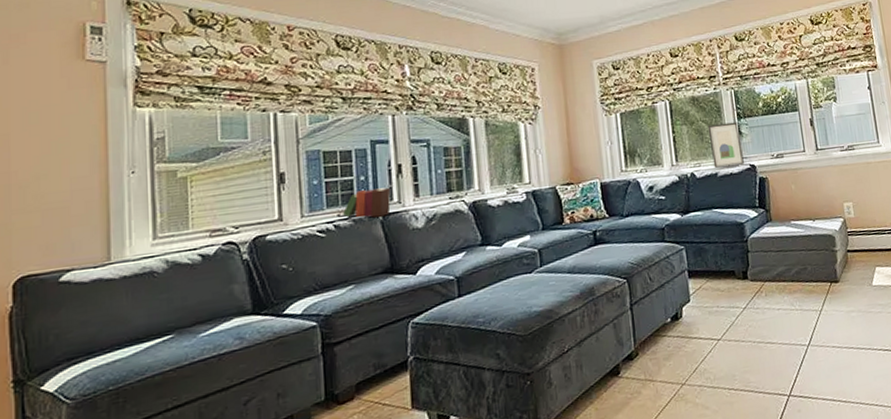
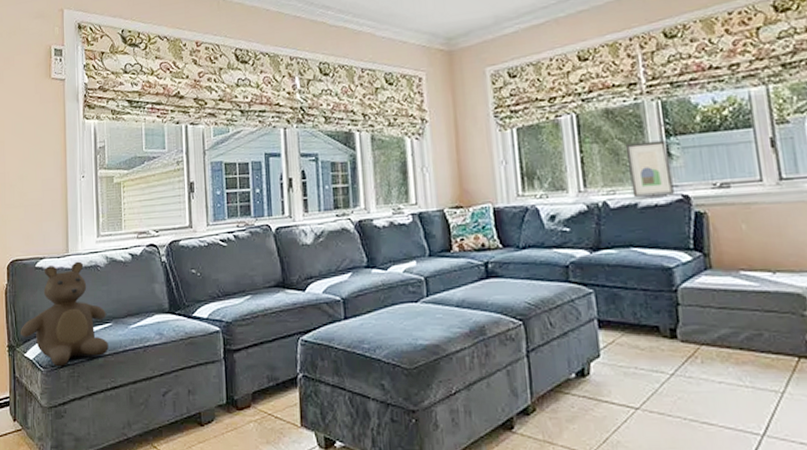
teddy bear: none [33,269,169,396] -> present [20,261,109,367]
books: present [343,187,391,218] -> none [241,201,283,231]

